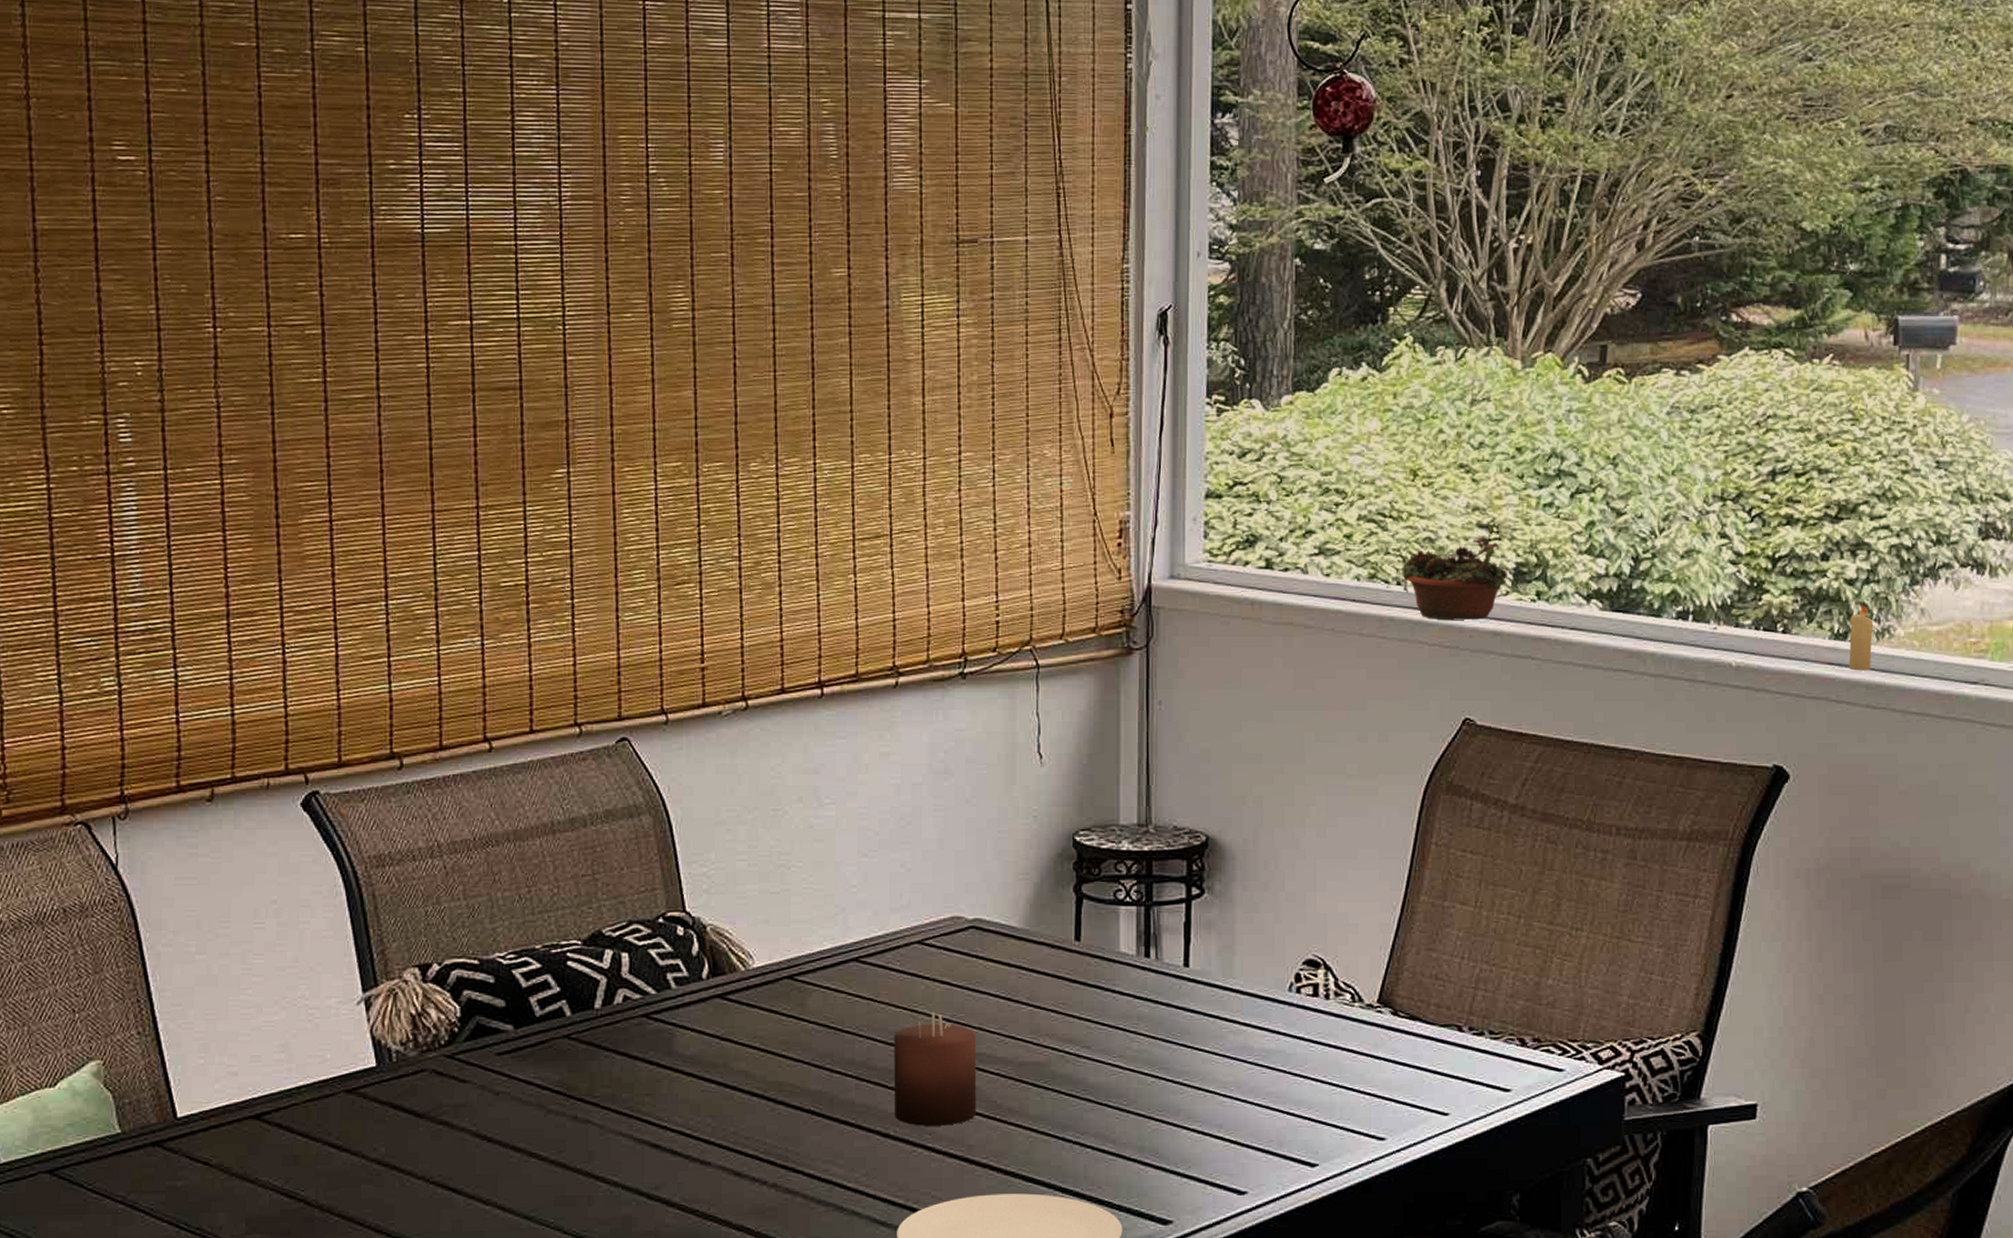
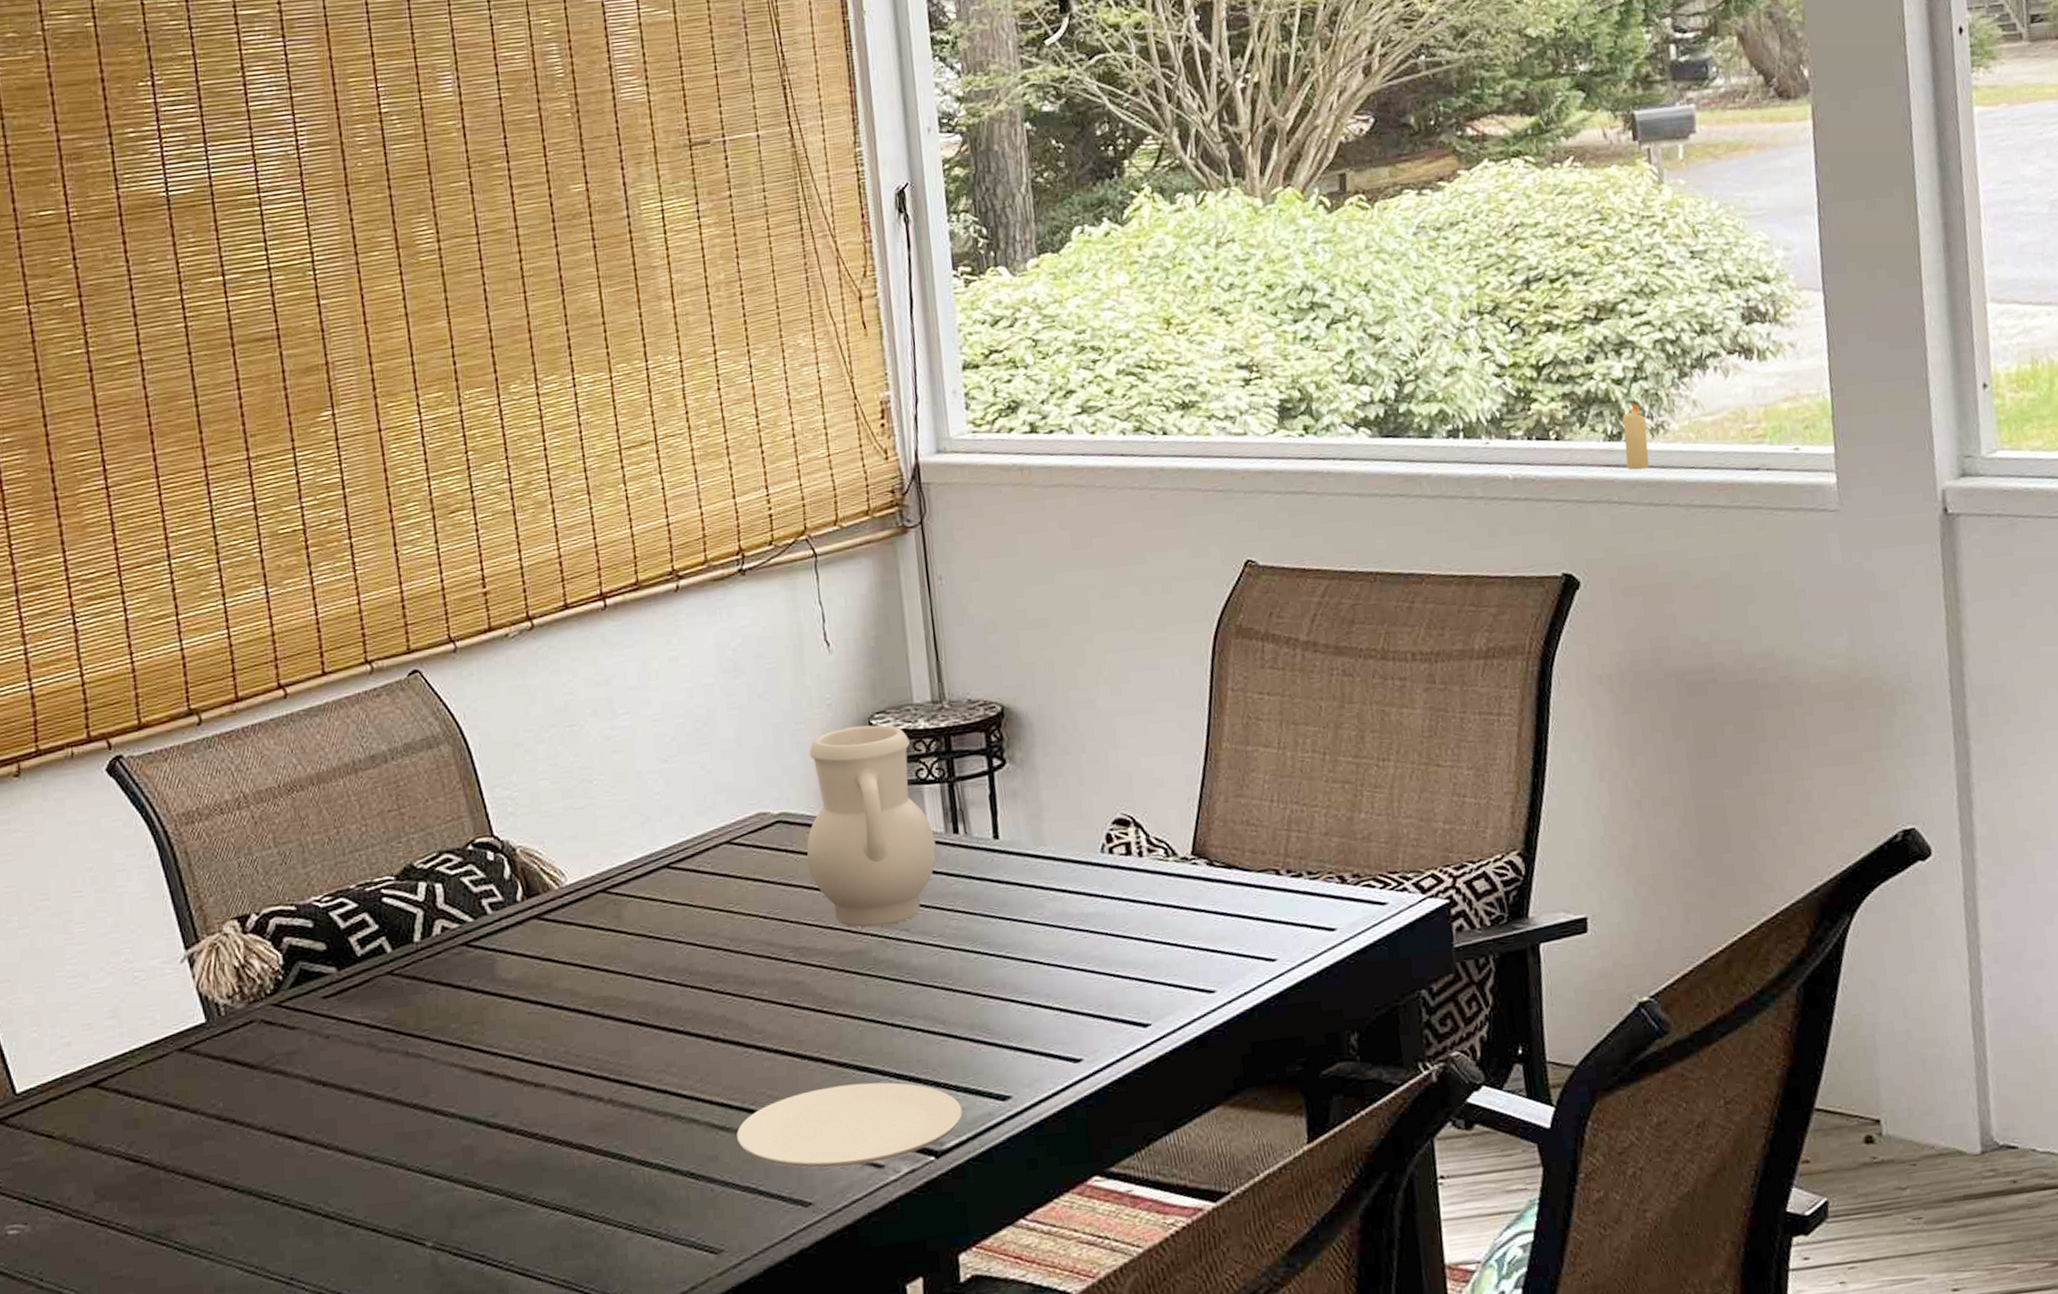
candle: present [894,1012,977,1126] -> none [712,910,803,1027]
pitcher: none [996,840,1126,1041] -> present [806,725,937,928]
succulent planter: present [1400,537,1510,621] -> none [1165,377,1276,465]

